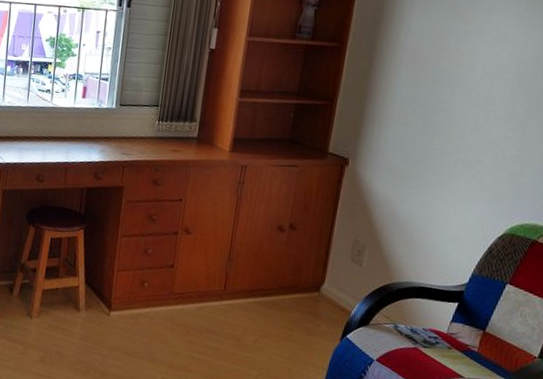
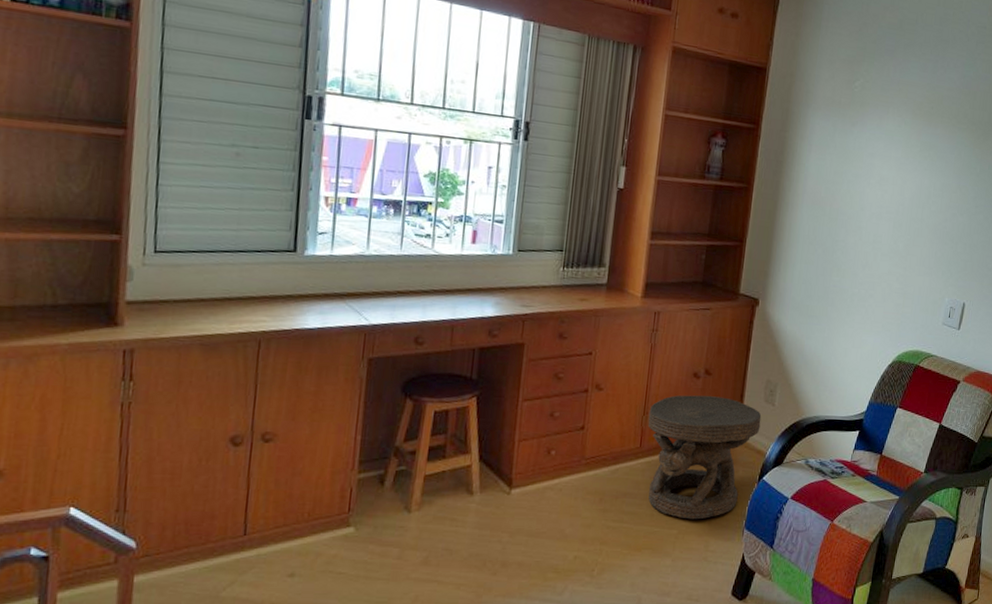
carved stool: none [231,245,348,366] -> present [647,395,762,520]

